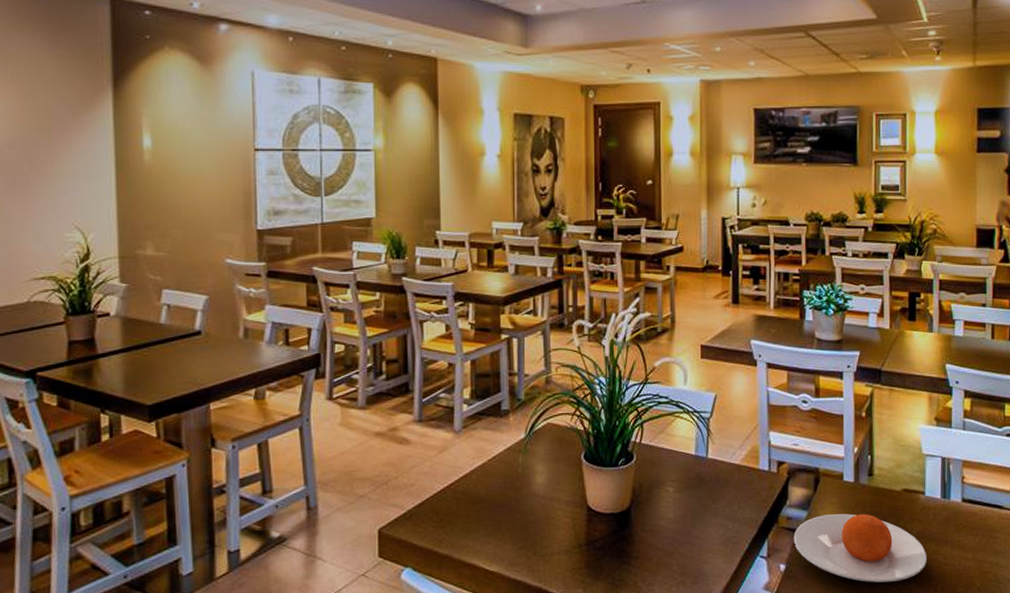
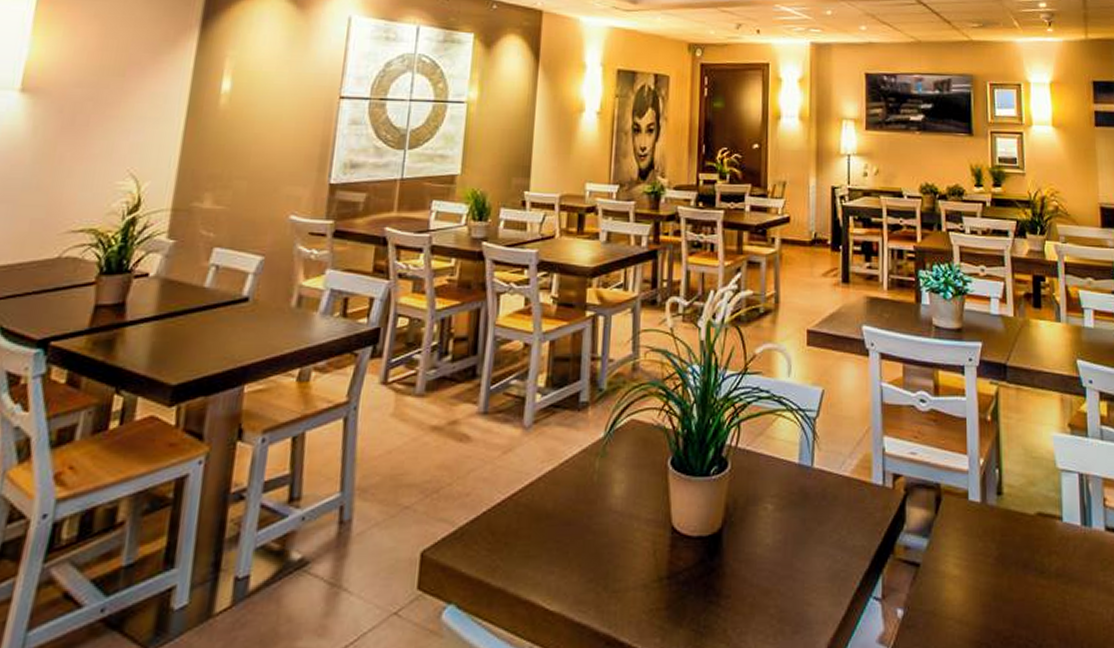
plate: present [793,513,927,583] -> none [912,543,1069,636]

